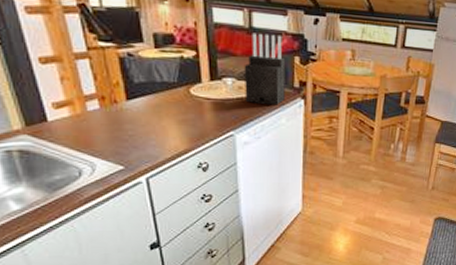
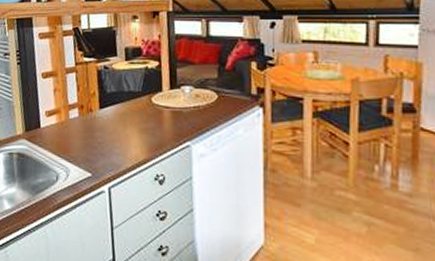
knife block: present [244,32,286,106] -> none [201,41,242,114]

